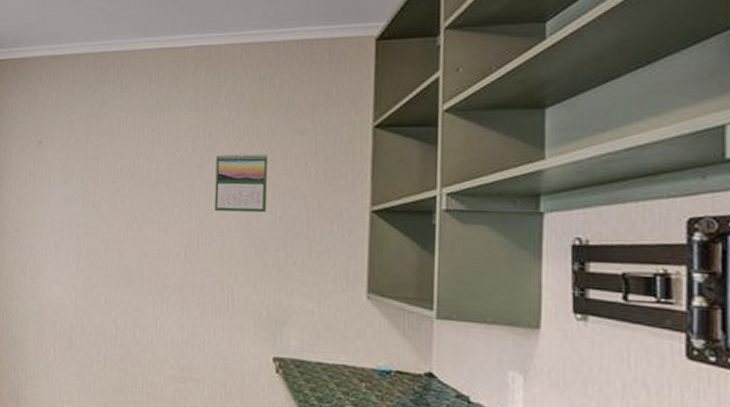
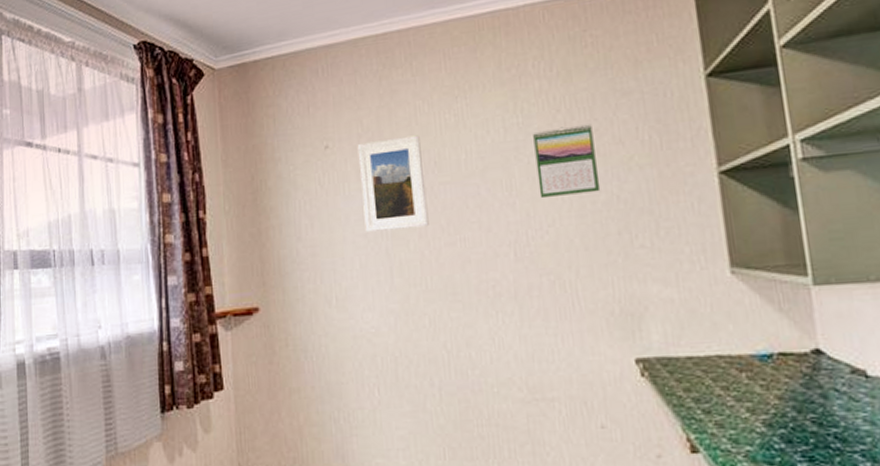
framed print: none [62,142,120,221] -> present [357,135,429,232]

